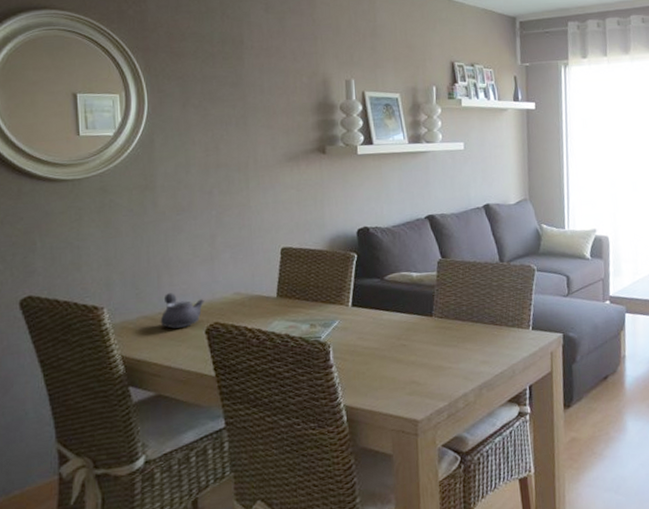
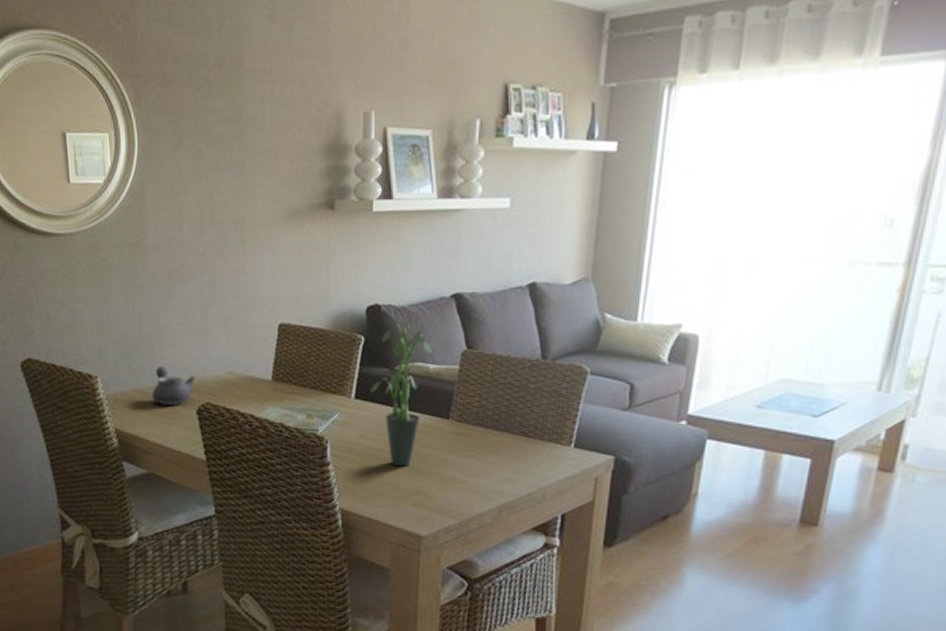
potted plant: none [365,240,415,362] -> present [370,322,433,467]

